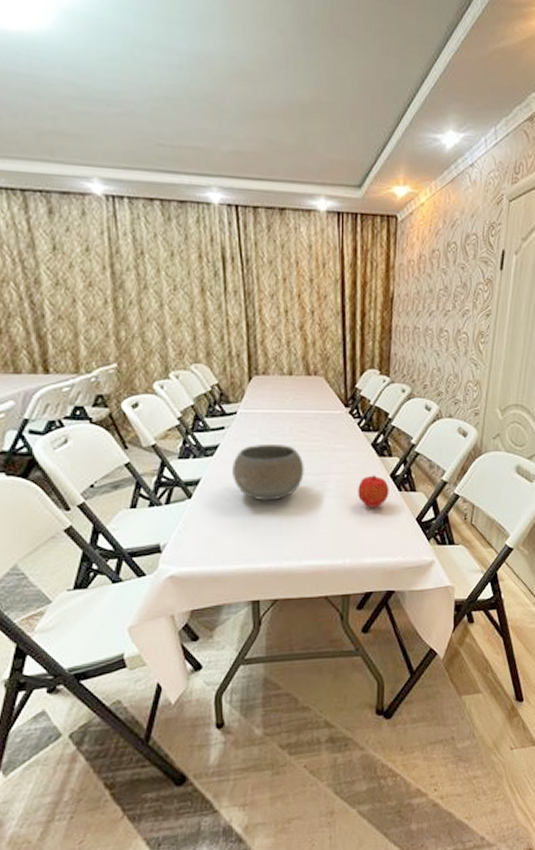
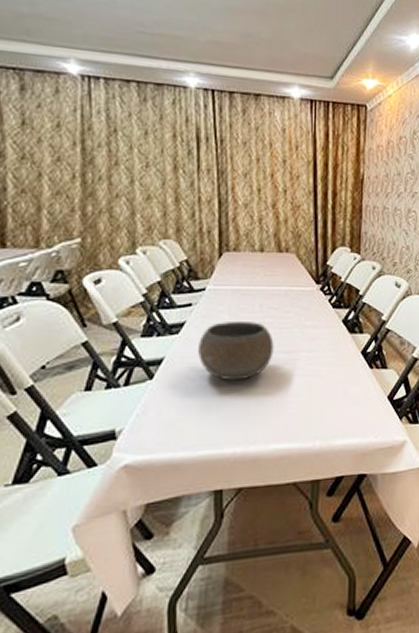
fruit: present [358,475,389,508] -> none [329,352,360,386]

